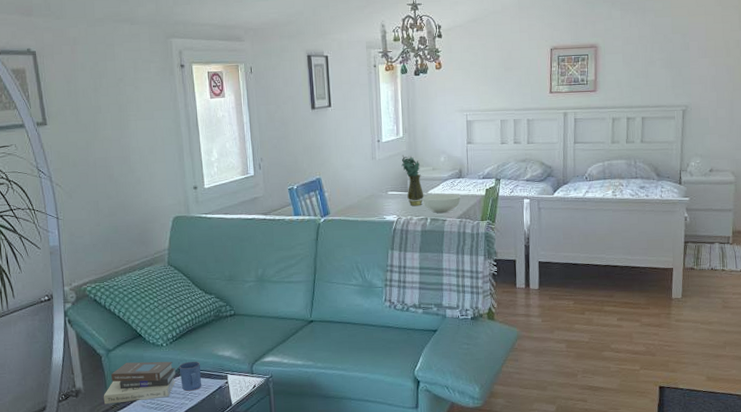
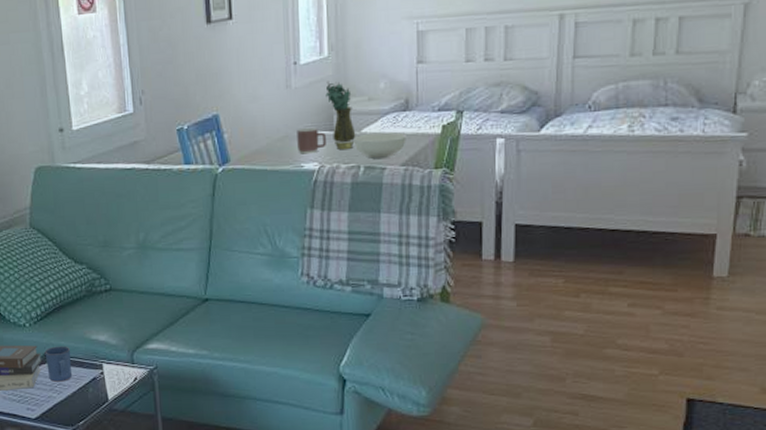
mug: none [380,189,402,209] -> present [297,127,326,154]

